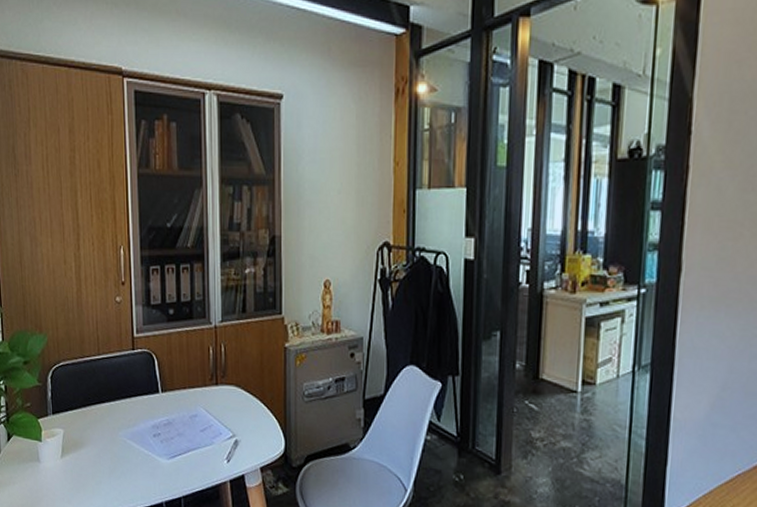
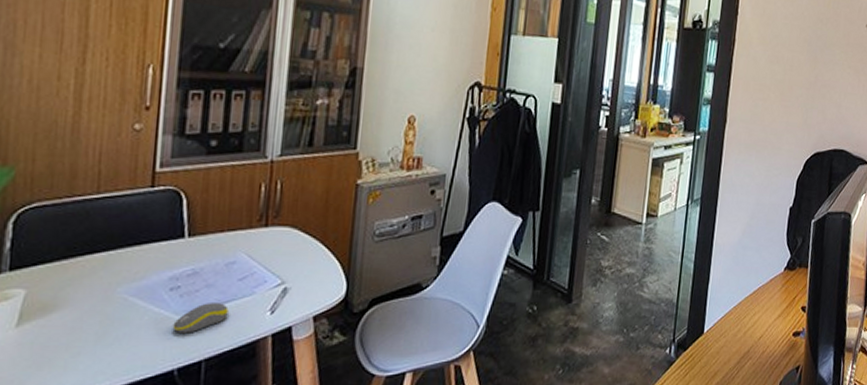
computer mouse: none [158,449,196,474] -> present [172,303,229,333]

